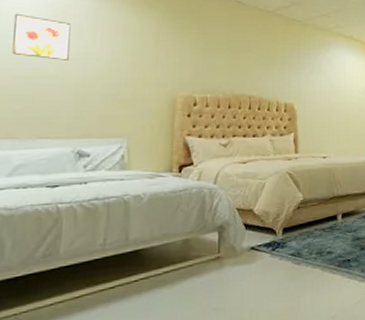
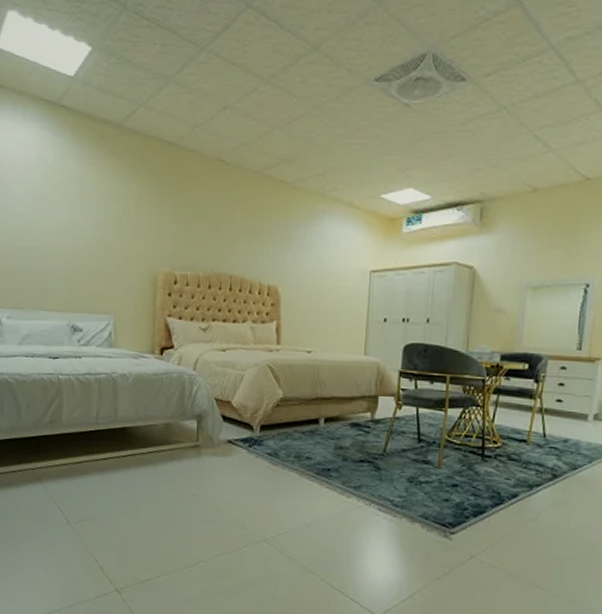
wall art: present [12,13,71,60] -> none [13,180,62,231]

